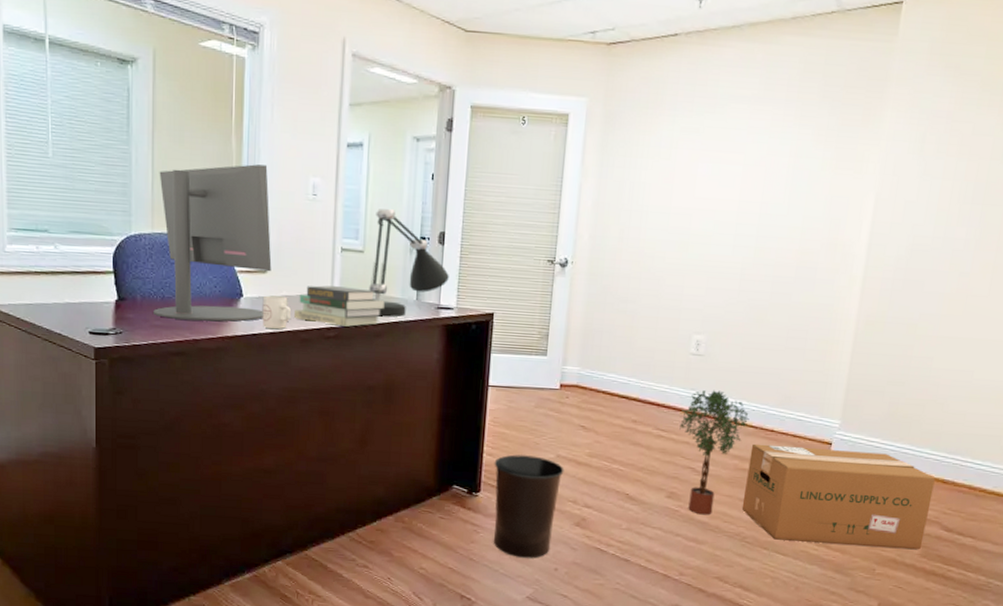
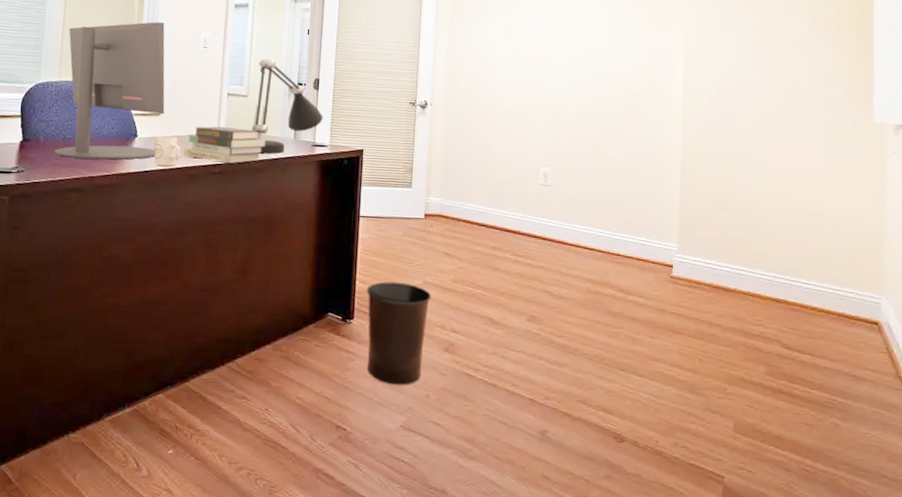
potted tree: present [679,390,750,515] -> none [535,217,597,338]
box: present [741,443,936,550] -> none [597,267,769,369]

